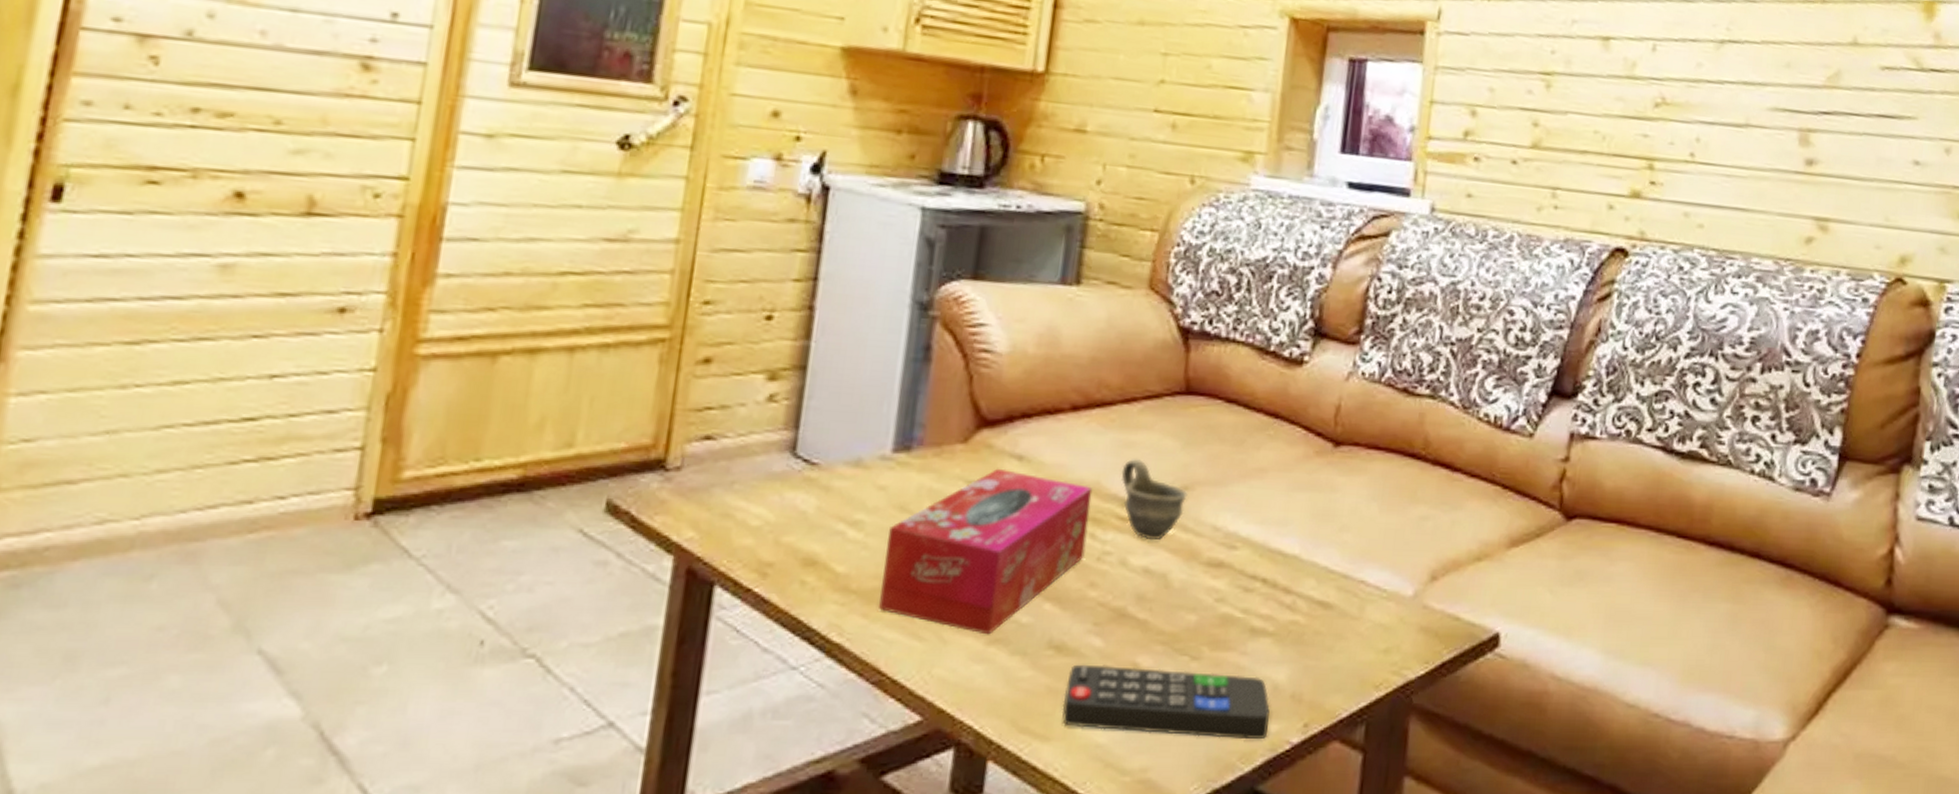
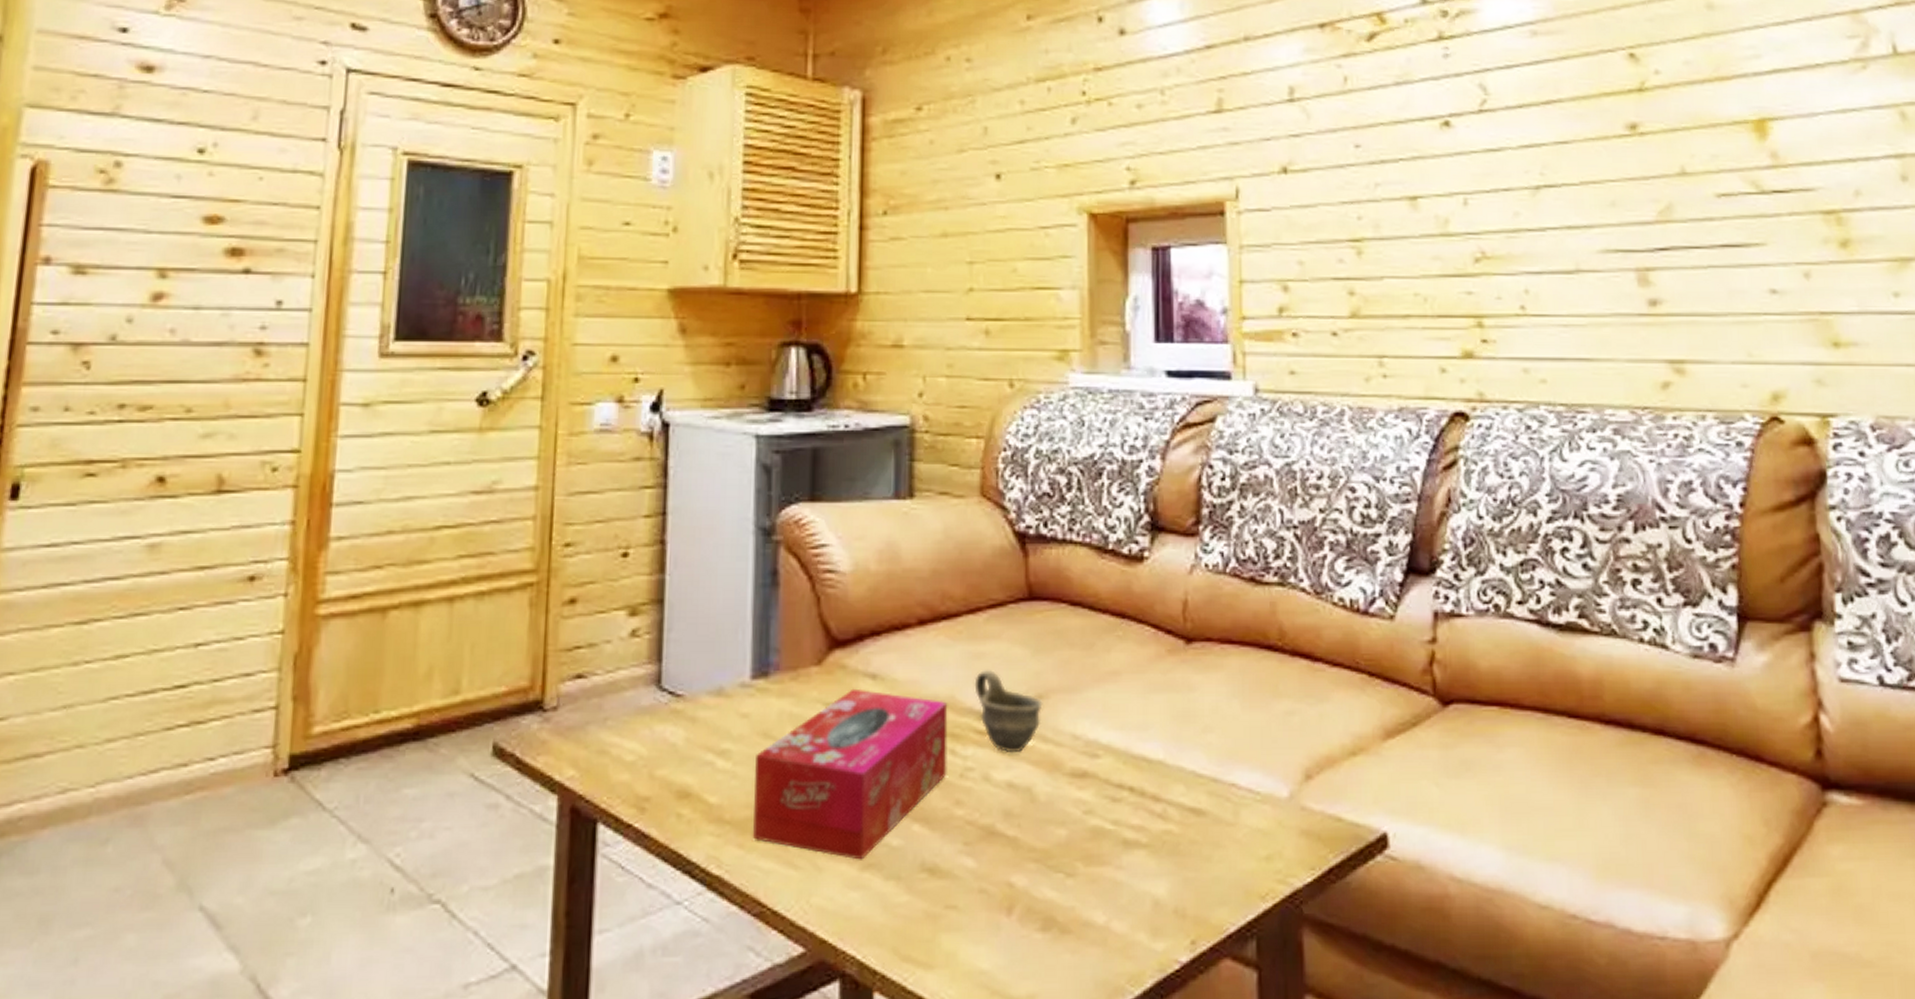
remote control: present [1061,664,1270,739] -> none [942,886,1155,960]

